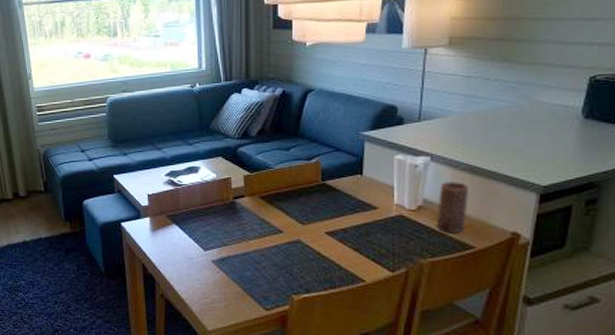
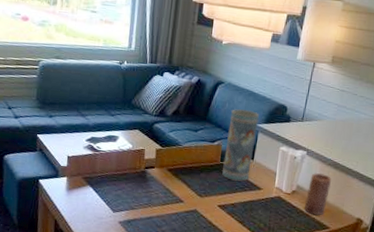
vase: none [324,117,364,202] -> present [221,108,260,182]

